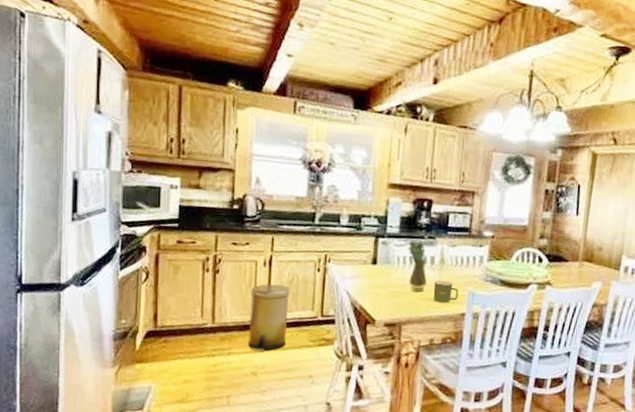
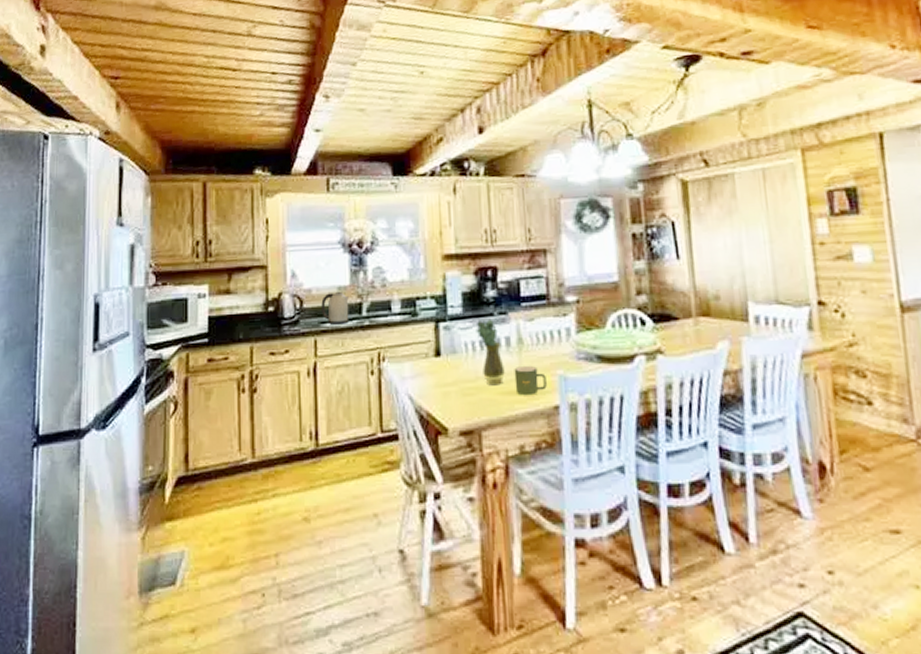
pedal bin: present [248,284,290,351] -> none [295,398,341,488]
kettle: none [280,201,305,228] -> present [321,292,349,325]

